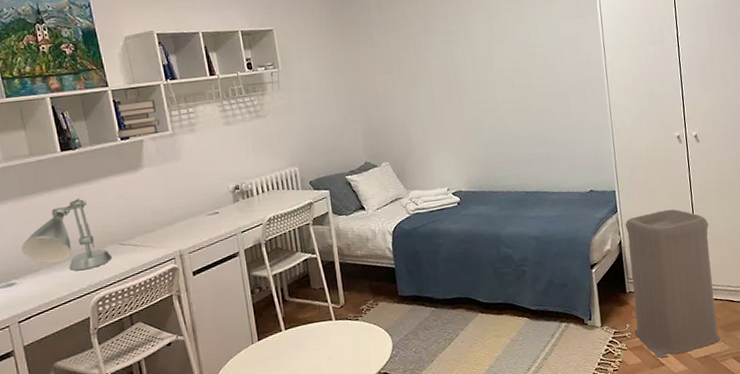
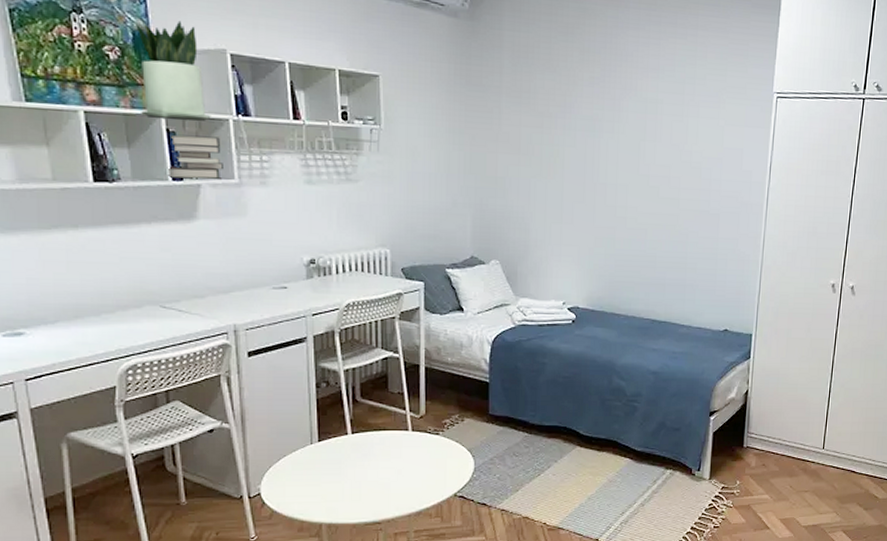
desk lamp: present [21,198,113,271] -> none [35,243,150,331]
planter: none [82,15,147,95] -> present [134,20,211,122]
laundry basket: present [625,209,720,358] -> none [744,364,846,521]

